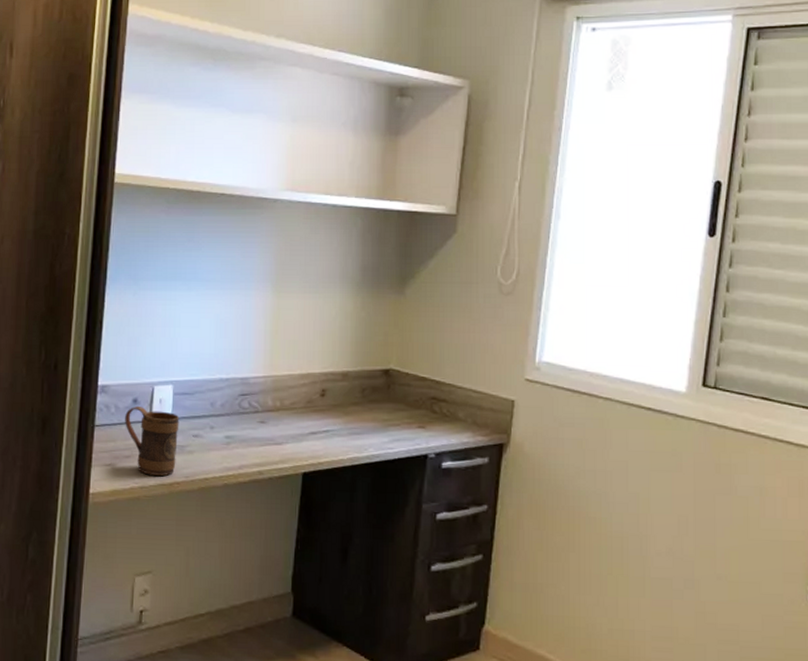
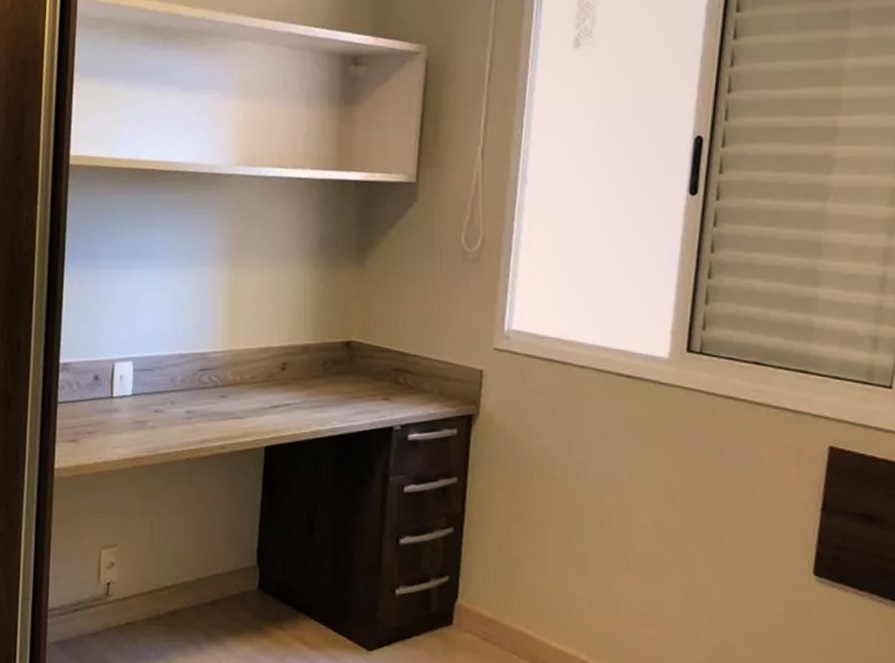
mug: present [125,405,180,476] -> none [87,382,140,451]

